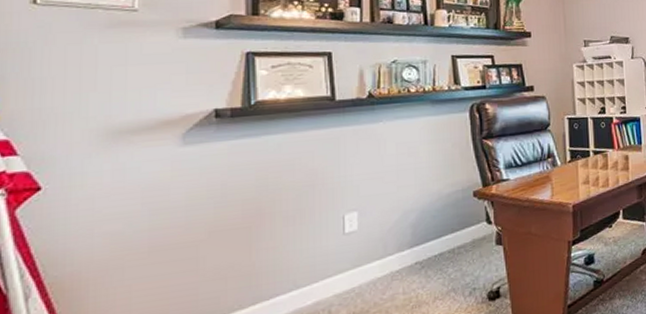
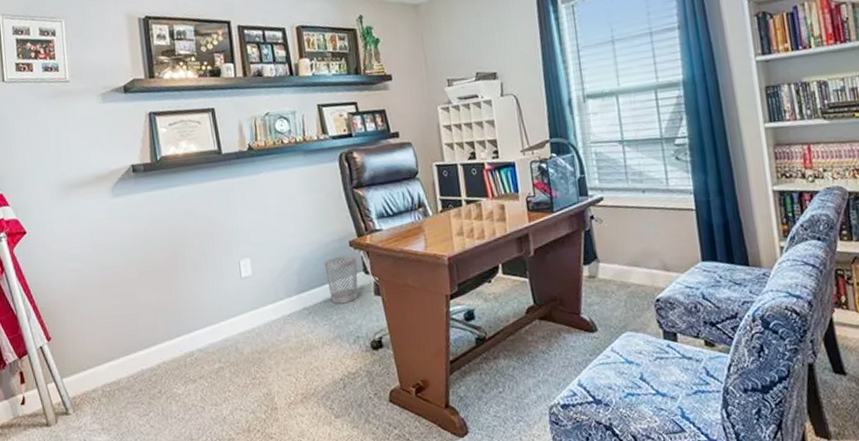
wastebasket: none [443,205,480,256] -> present [324,255,358,304]

